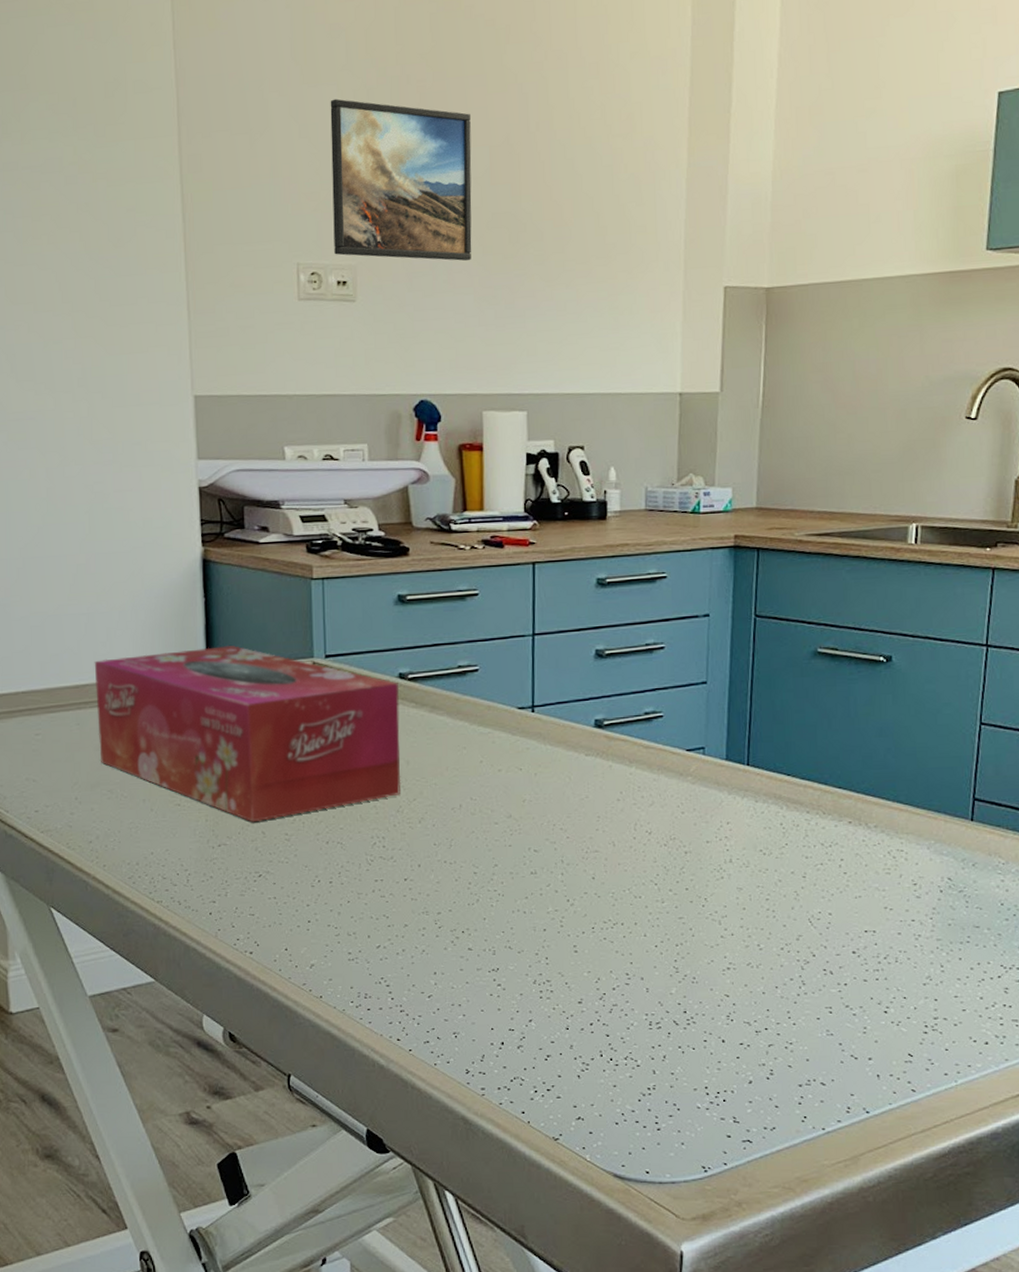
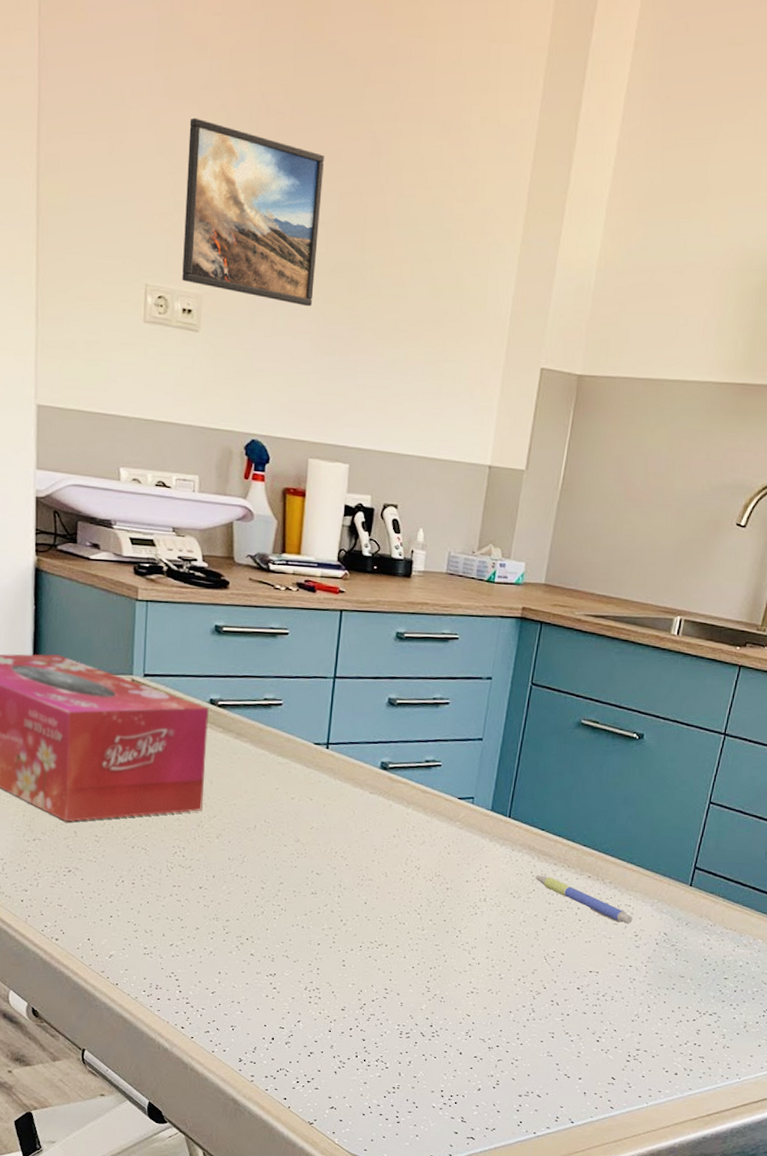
pen: none [787,826,908,872] -> present [536,875,633,924]

